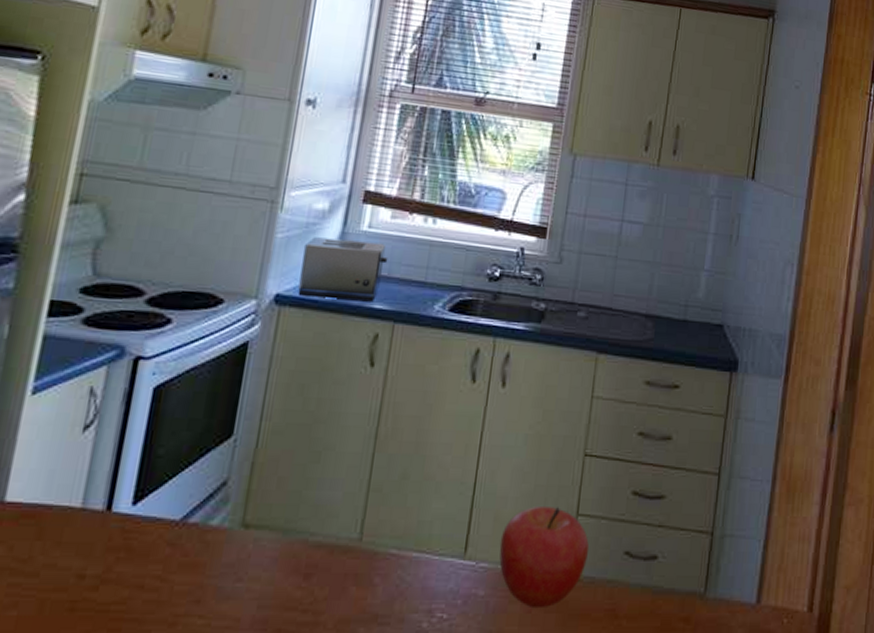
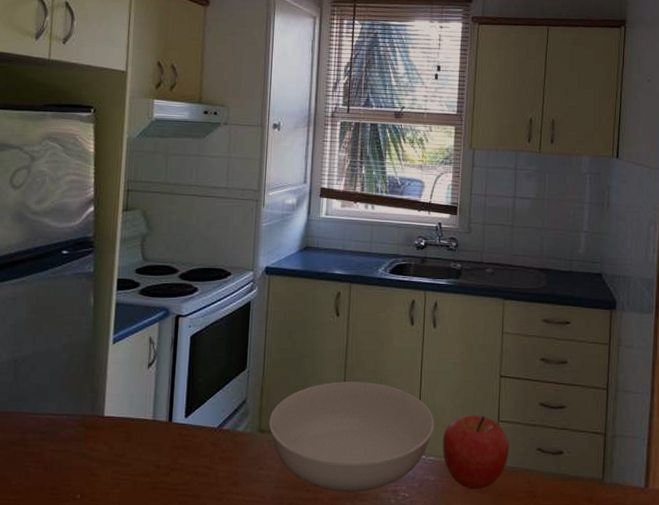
bowl: none [257,457,493,612] -> present [268,382,435,492]
toaster: present [297,237,388,302] -> none [280,224,342,269]

